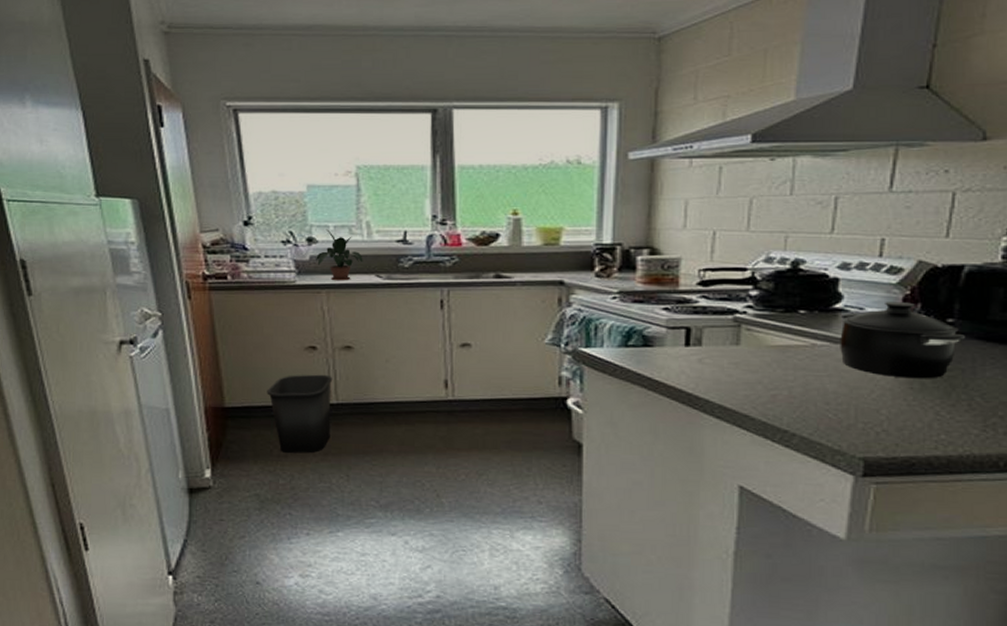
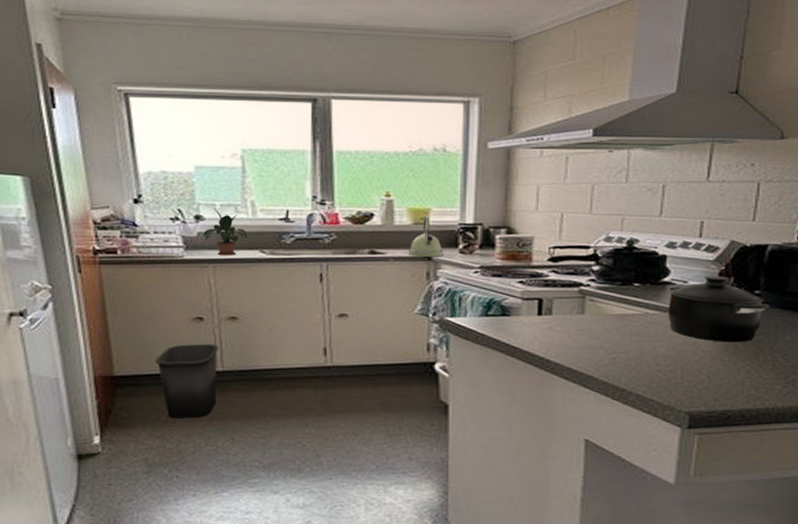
kettle: none [537,235,577,282] -> present [408,216,443,258]

